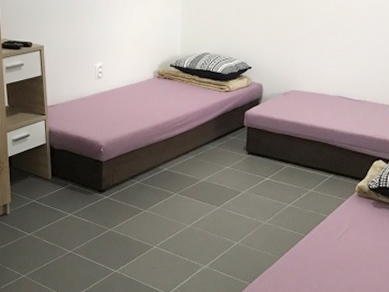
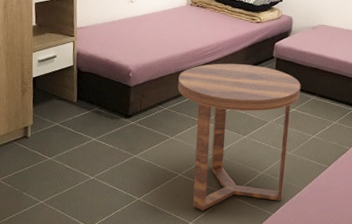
side table: none [149,135,274,282] -> present [178,63,301,211]

